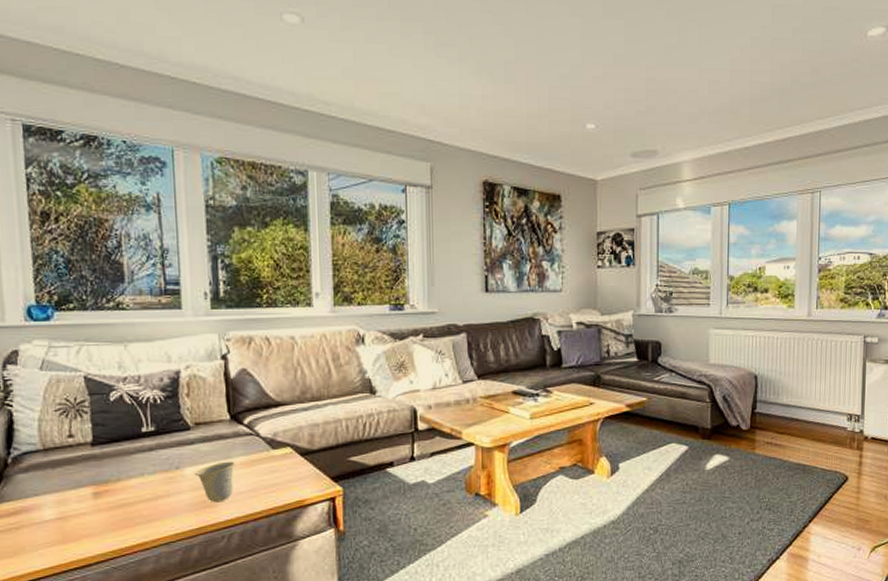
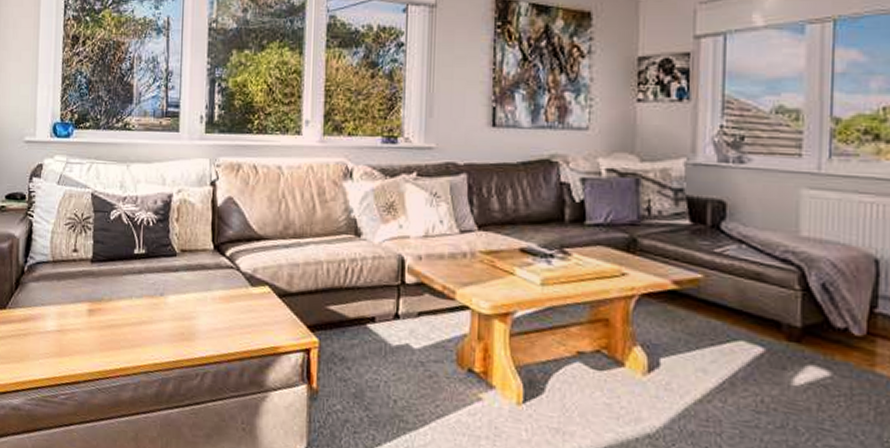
cup: present [194,461,237,503] -> none [176,293,216,337]

